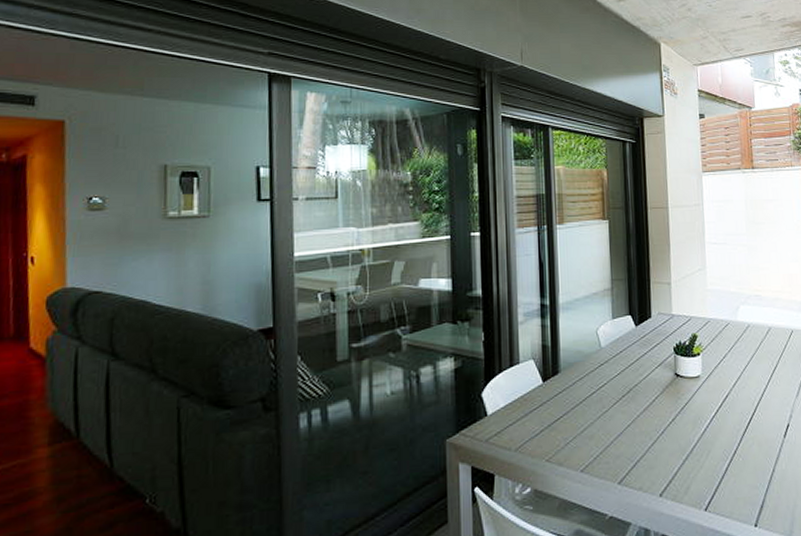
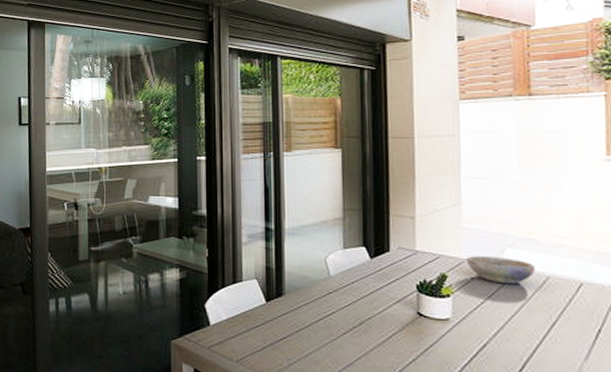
bowl: none [711,313,761,338] -> present [466,255,535,285]

